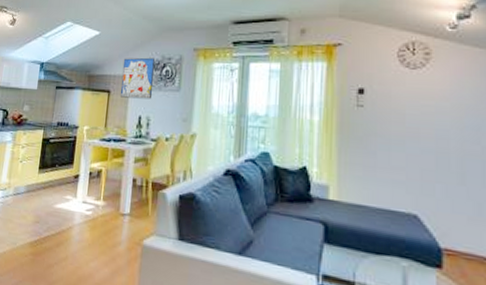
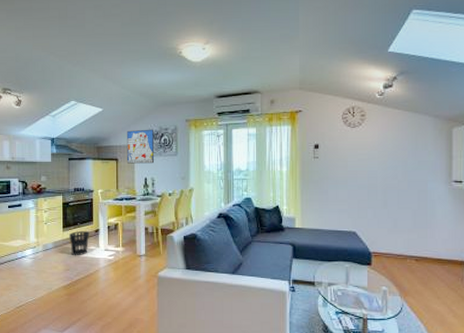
wastebasket: none [44,174,68,206] -> present [69,230,90,256]

